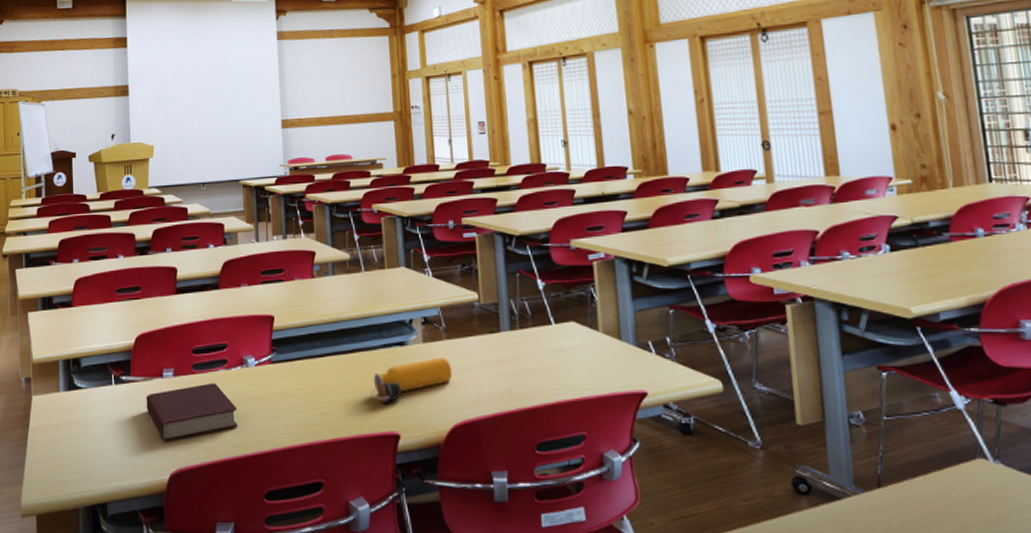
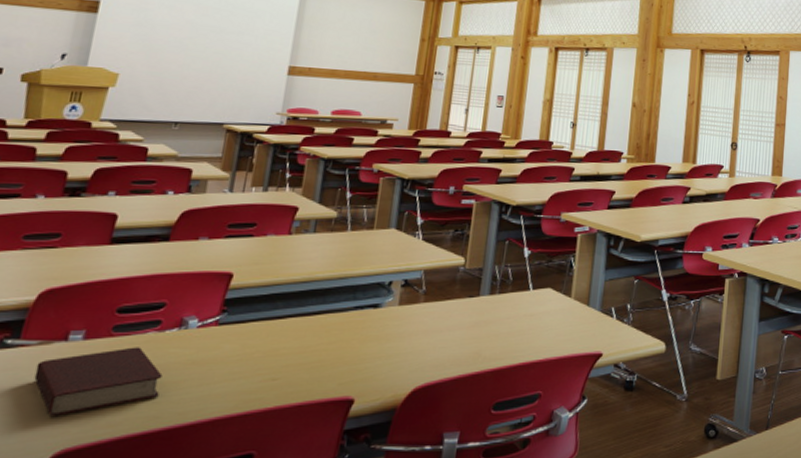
water bottle: present [370,357,453,404] -> none [329,320,424,368]

